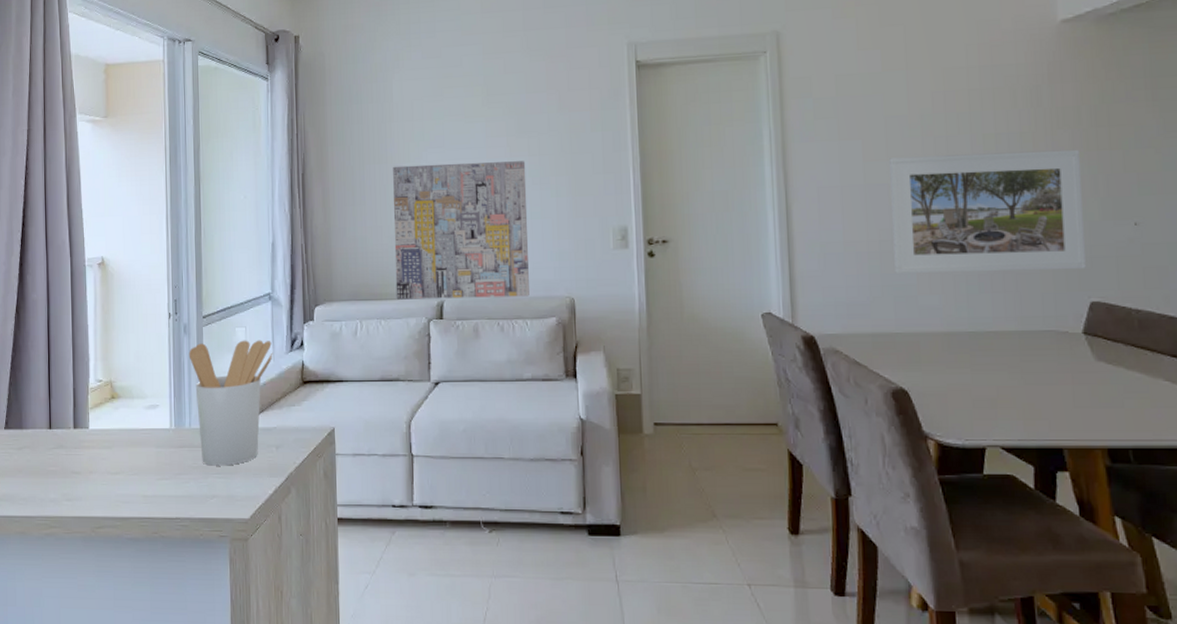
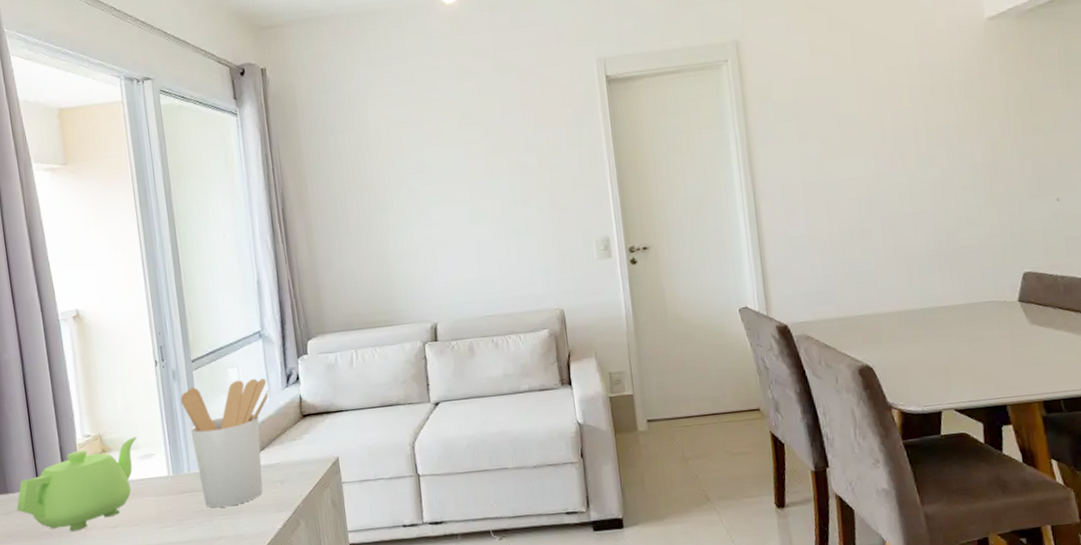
teapot: none [28,386,145,474] -> present [16,436,137,532]
wall art: present [393,161,529,300] -> none [375,180,521,326]
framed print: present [889,149,1086,273] -> none [845,135,1018,261]

